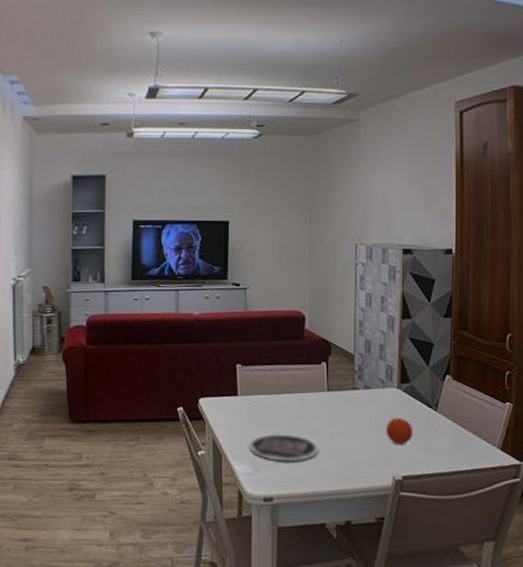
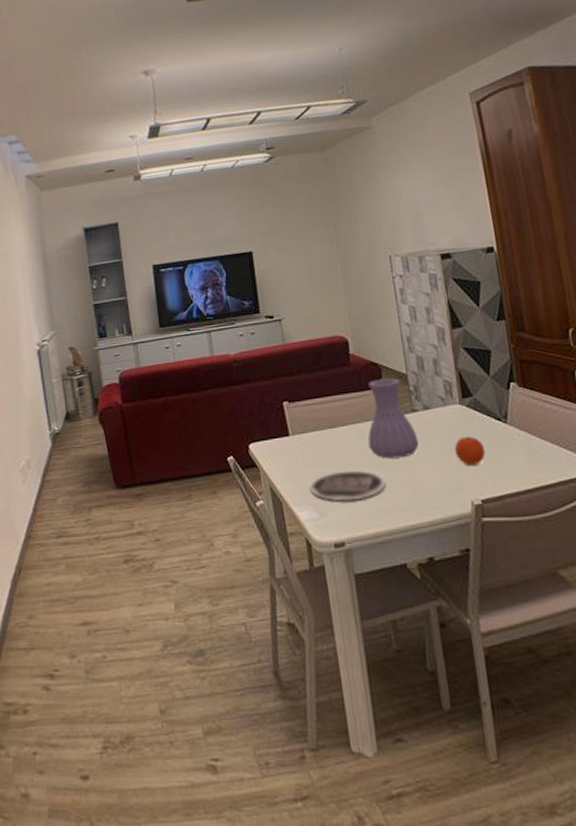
vase: none [309,355,355,430] -> present [368,378,419,459]

